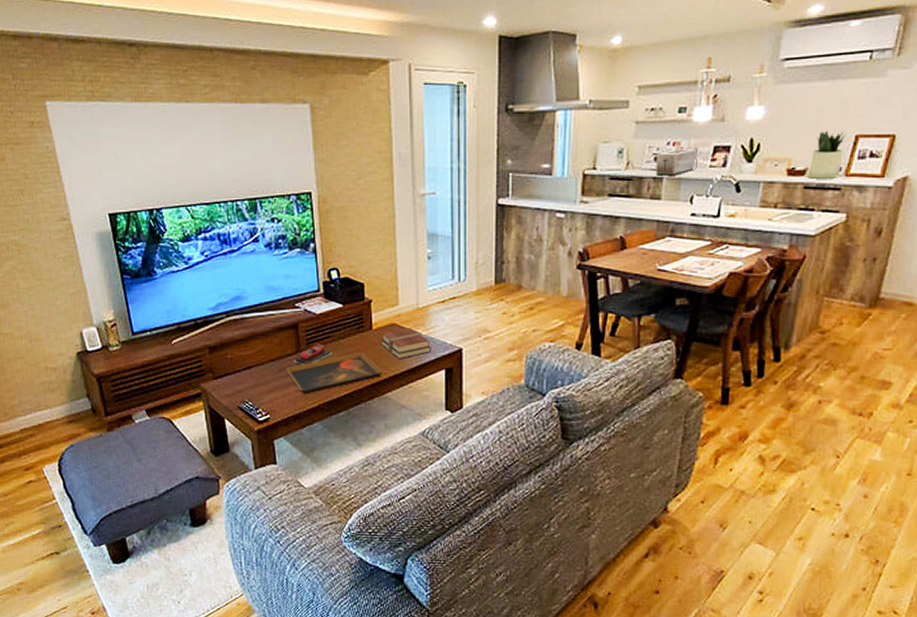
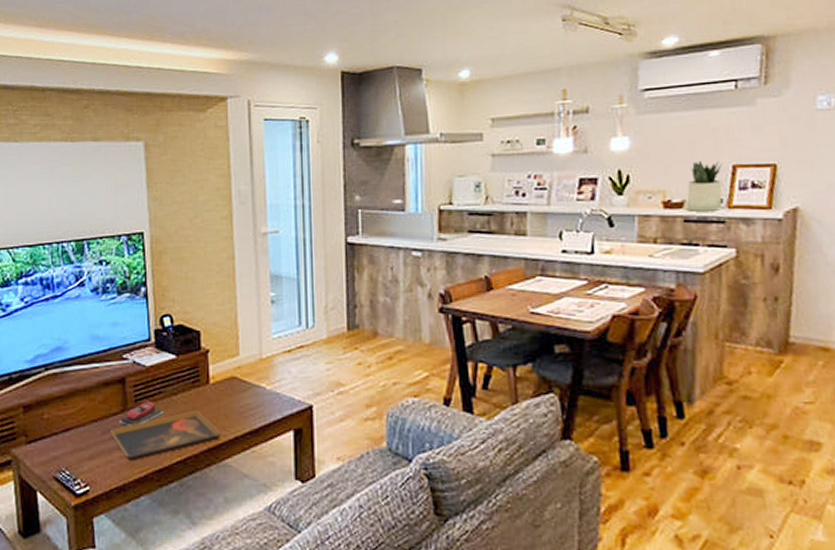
books: present [381,328,431,358] -> none [219,382,277,418]
toaster: present [656,148,698,176] -> none [517,181,563,210]

